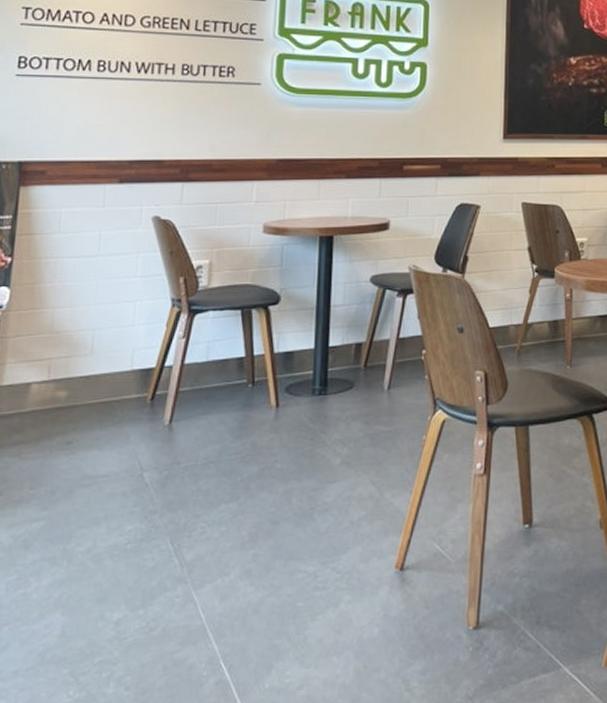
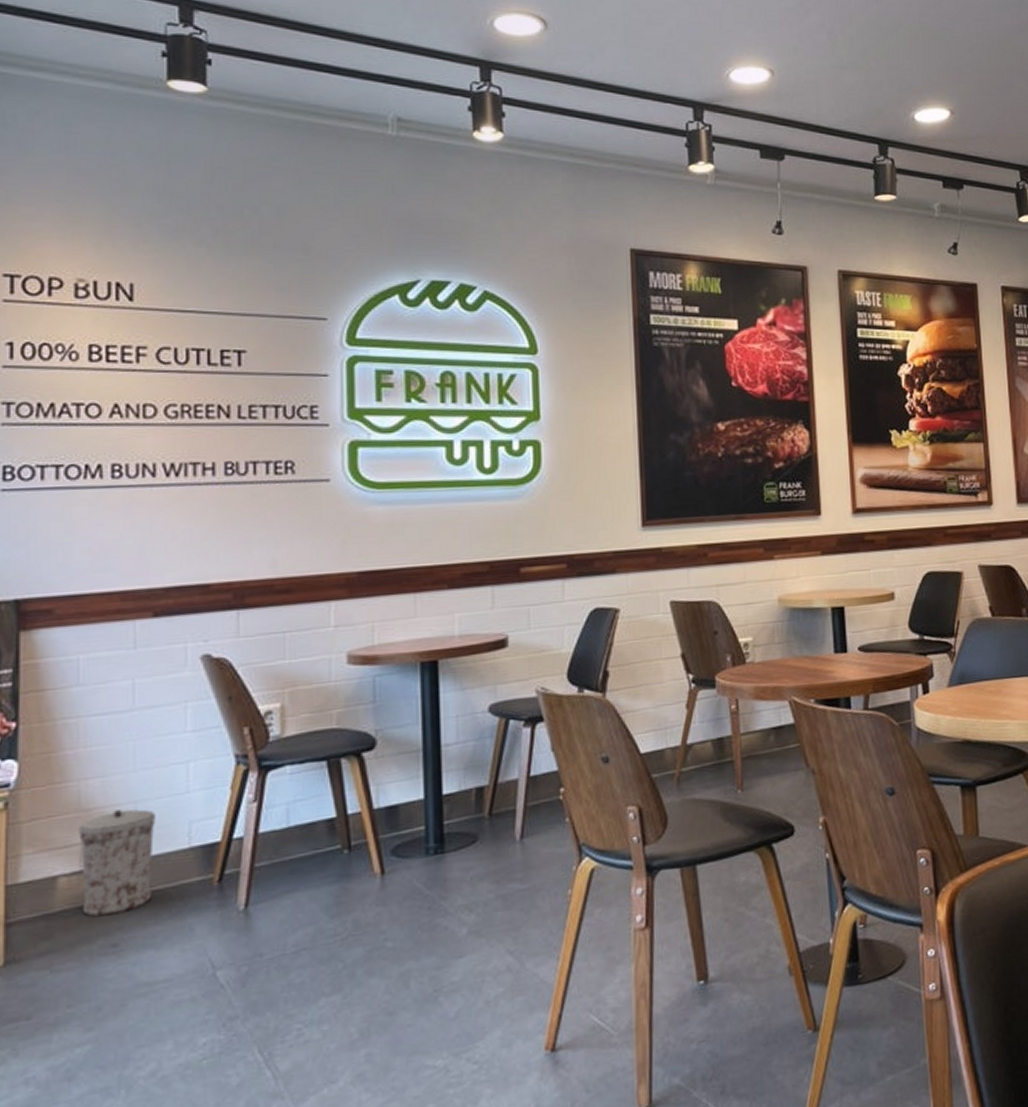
trash can: none [47,334,108,419] -> present [79,809,155,917]

